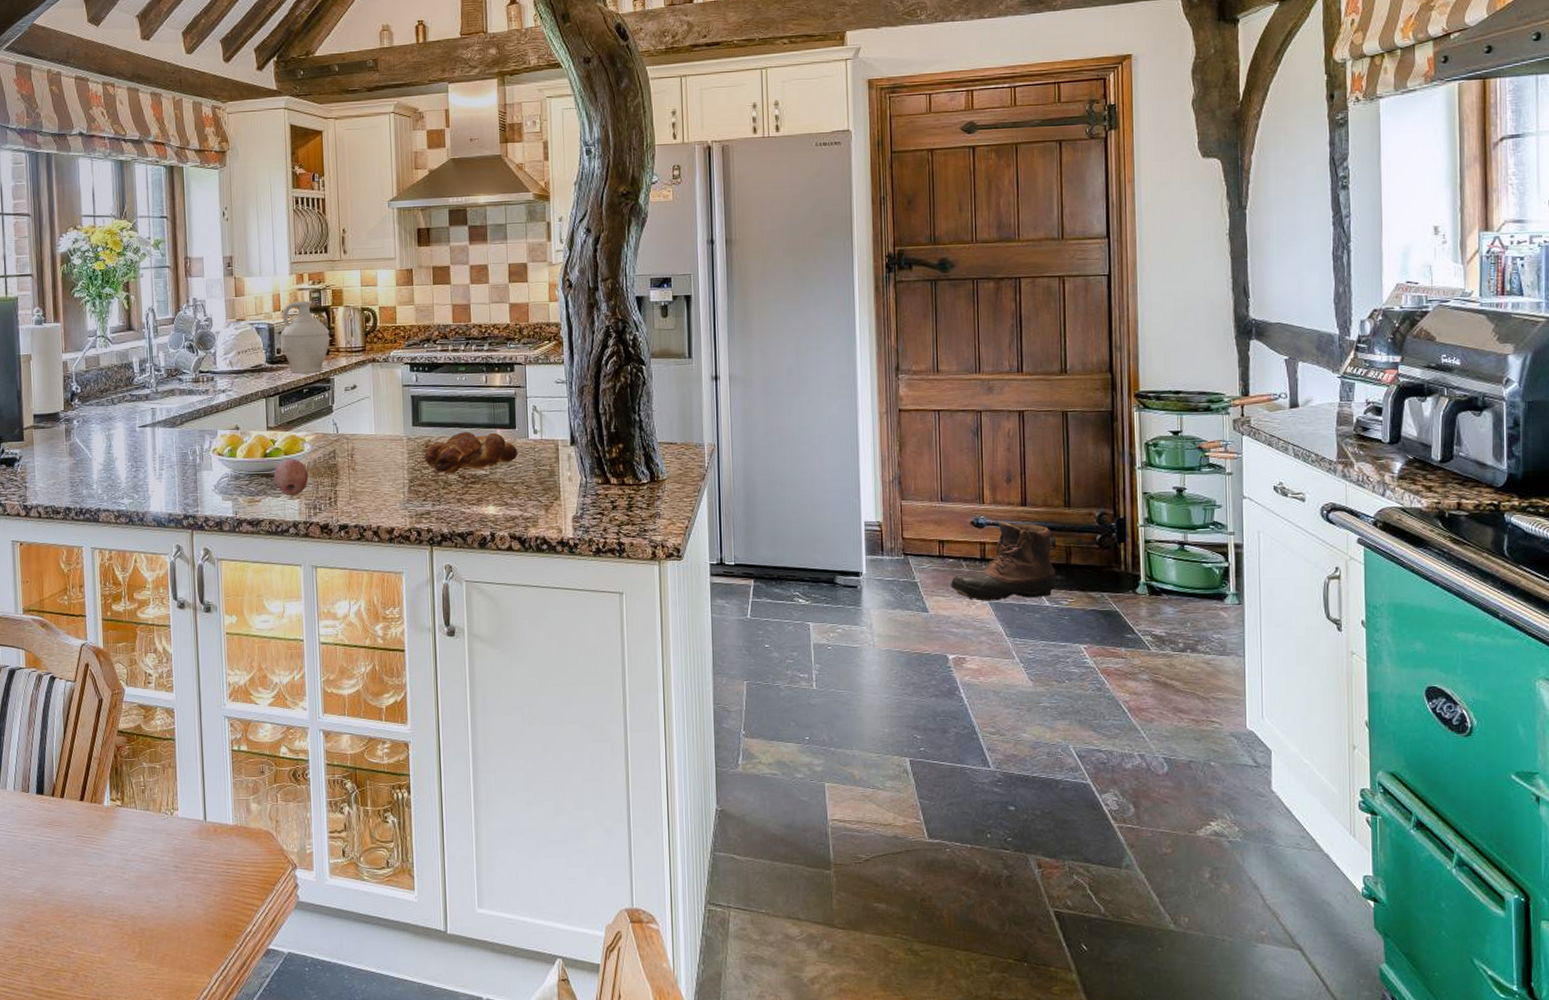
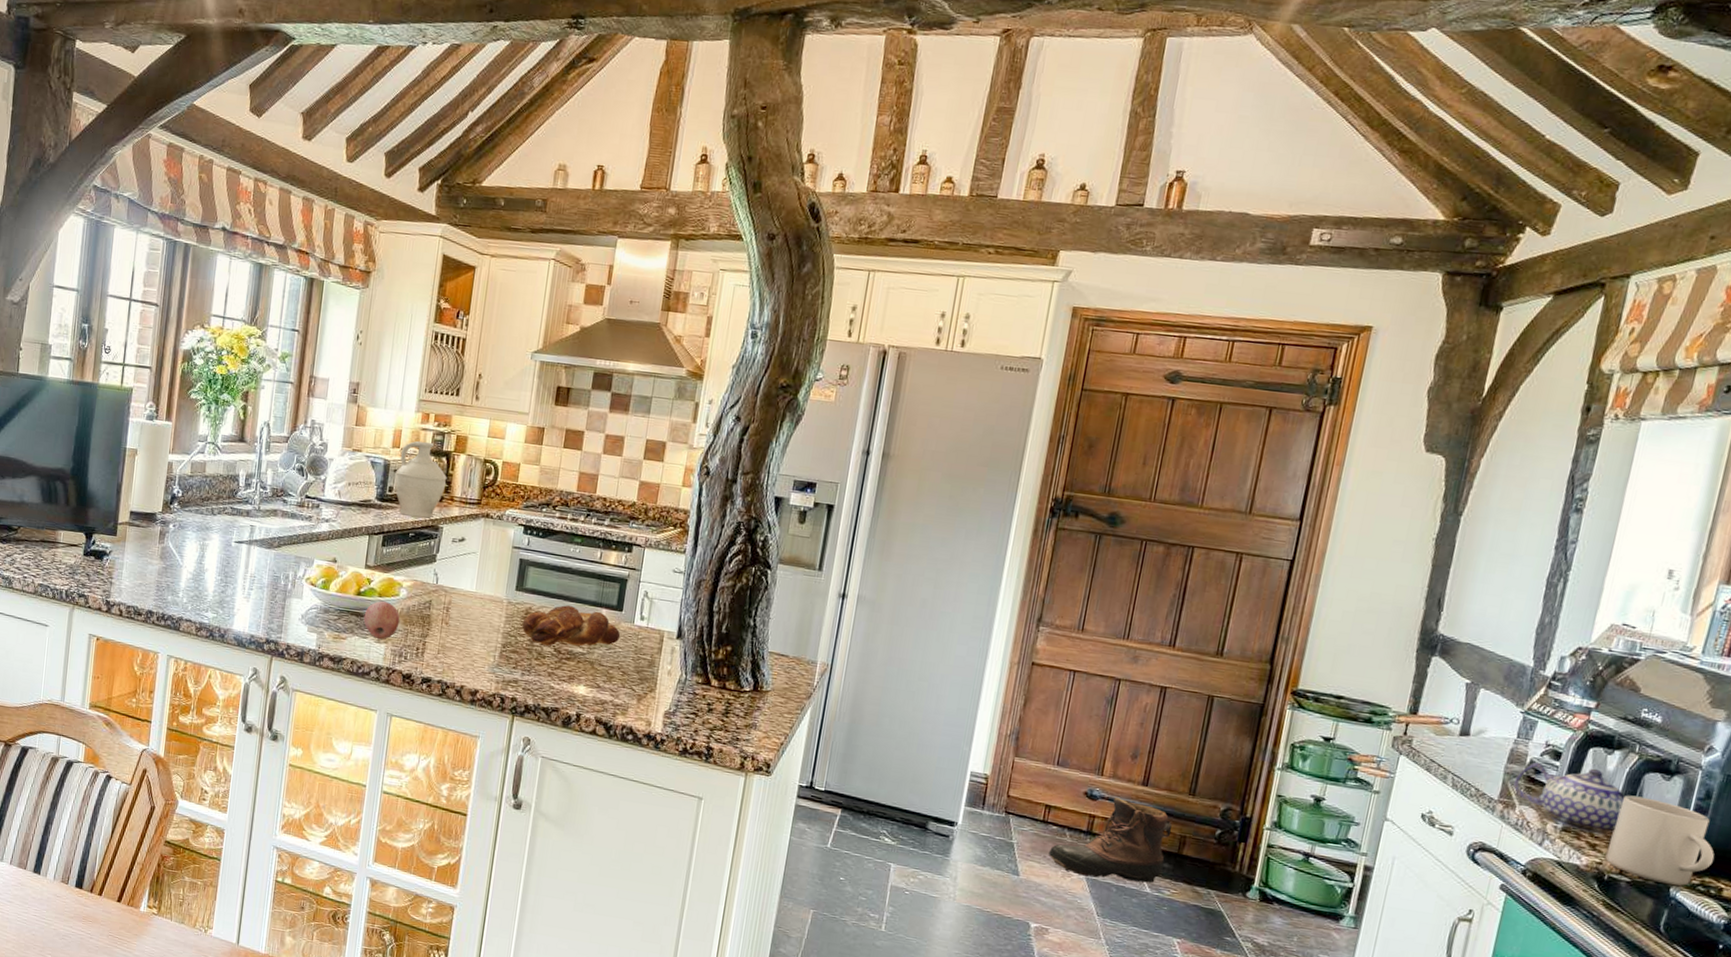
teapot: none [1347,417,1446,477] -> present [1513,763,1626,835]
cup: none [1441,435,1536,512] -> present [1605,795,1715,887]

